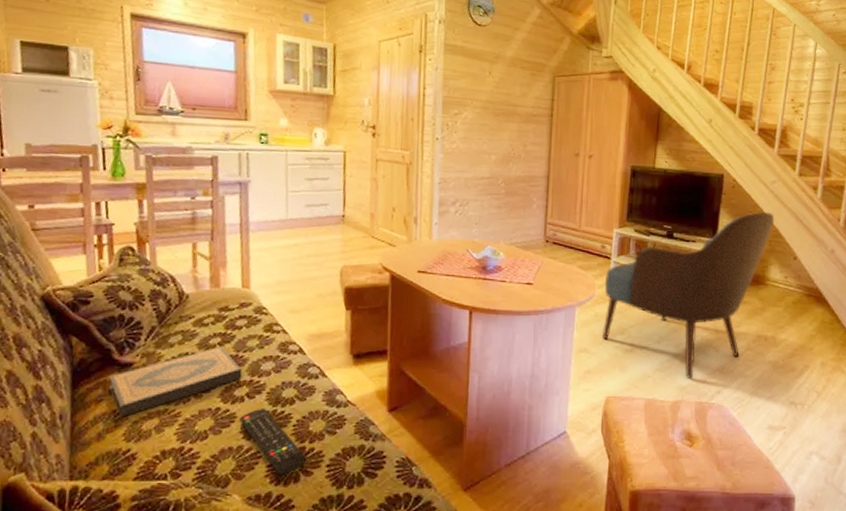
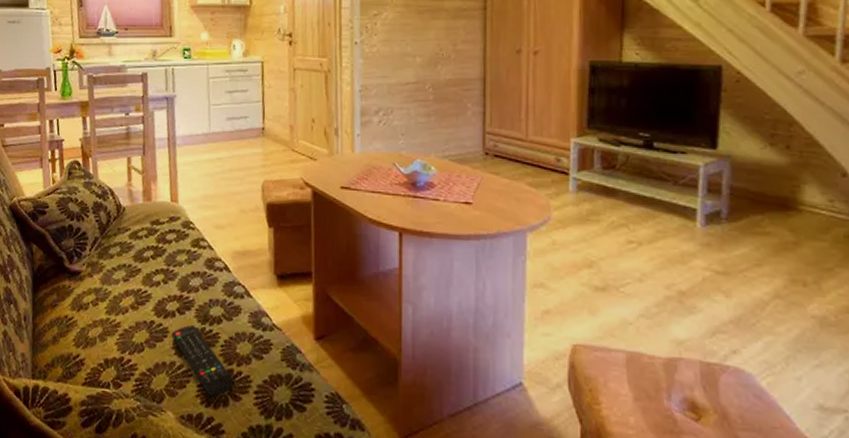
hardback book: present [109,346,243,418] -> none [61,259,173,323]
armchair: present [601,212,775,378] -> none [562,112,807,330]

